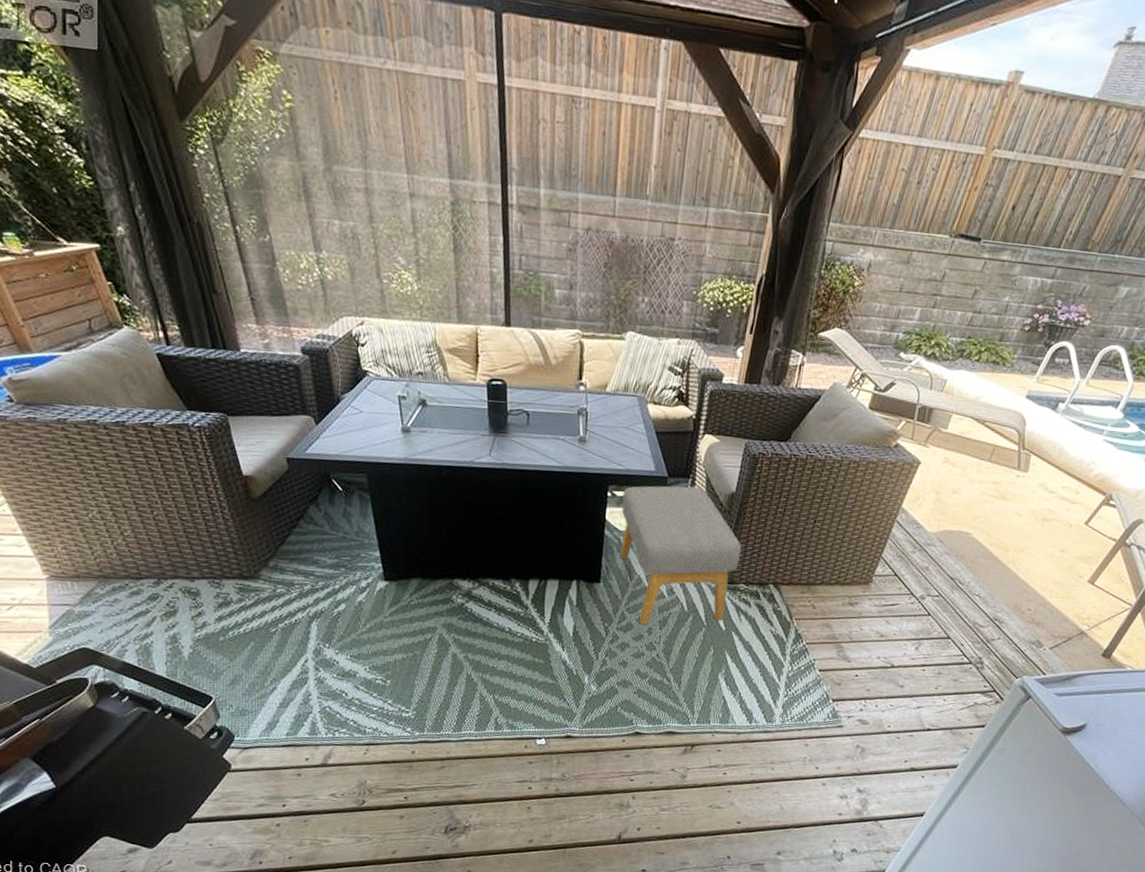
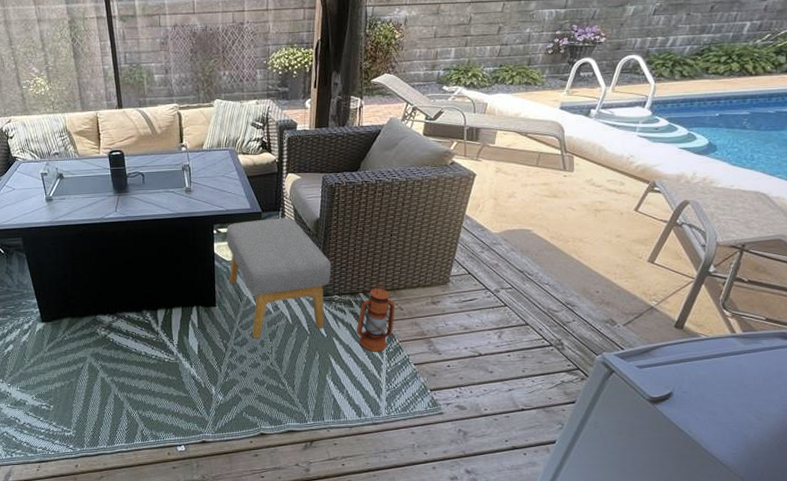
lantern: none [760,575,808,653] -> present [357,283,396,352]

